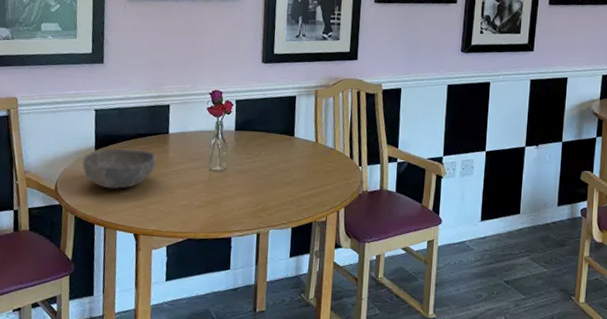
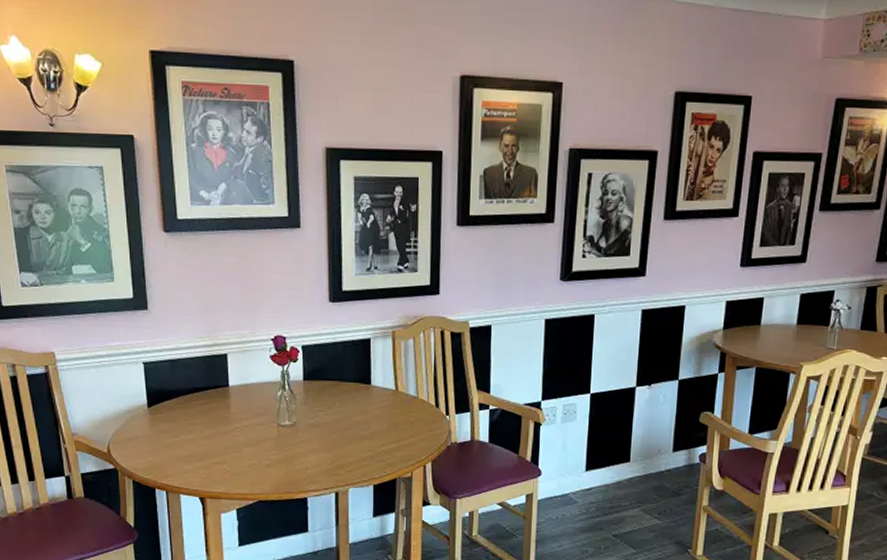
bowl: present [82,148,157,190] -> none [134,405,218,450]

